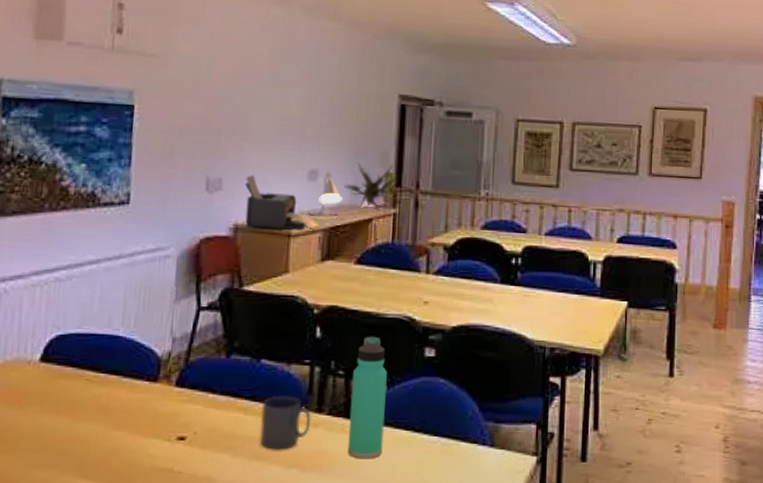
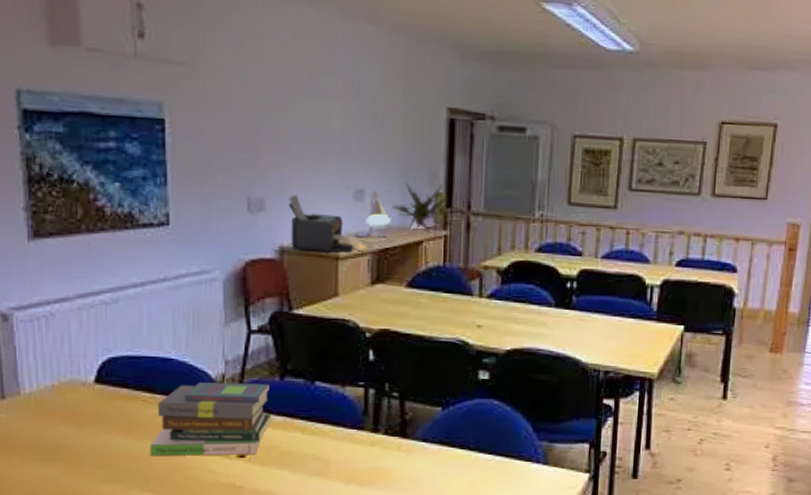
books: none [88,360,216,439] -> present [150,382,272,457]
mug: present [260,395,311,450] -> none [317,416,368,467]
thermos bottle: present [347,336,387,459] -> none [404,359,441,476]

